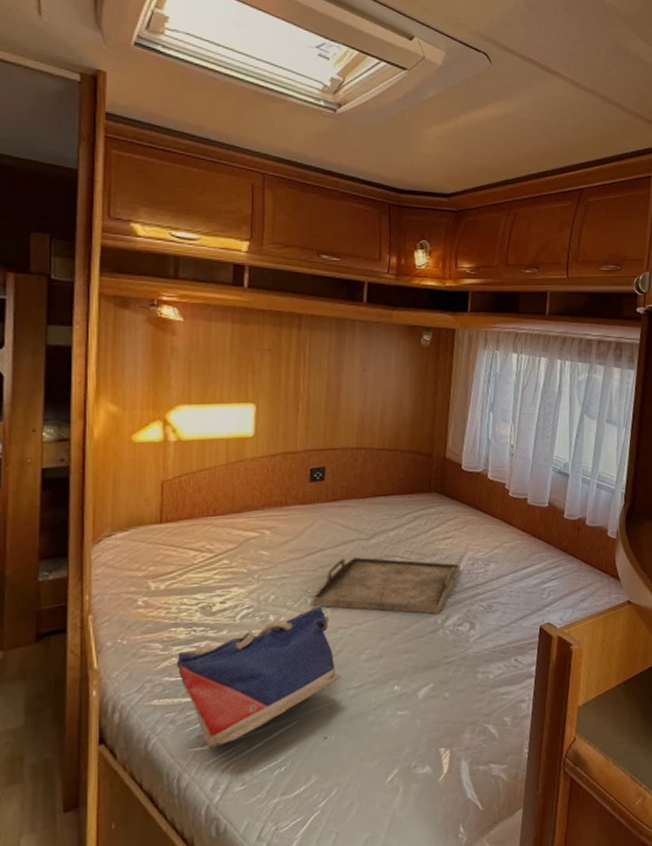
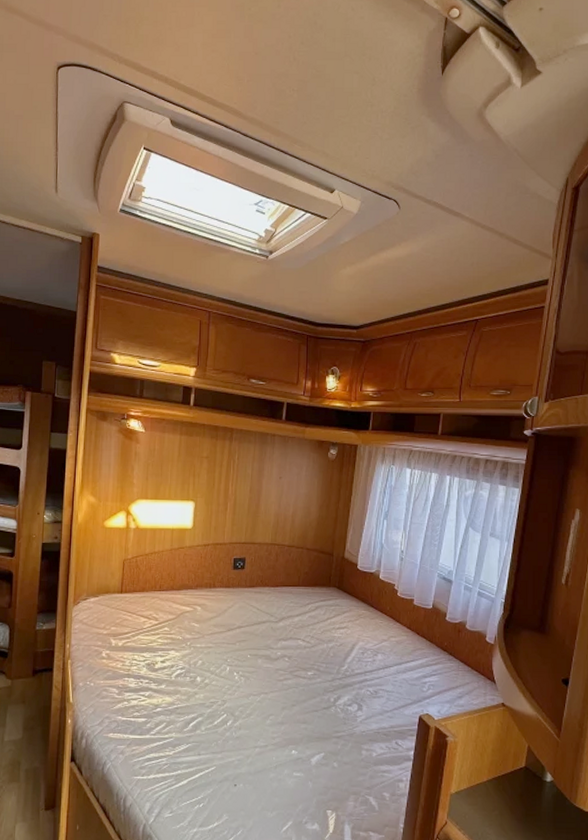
tote bag: present [176,605,341,748] -> none [127,673,250,779]
serving tray: present [312,556,461,614] -> none [230,635,352,693]

